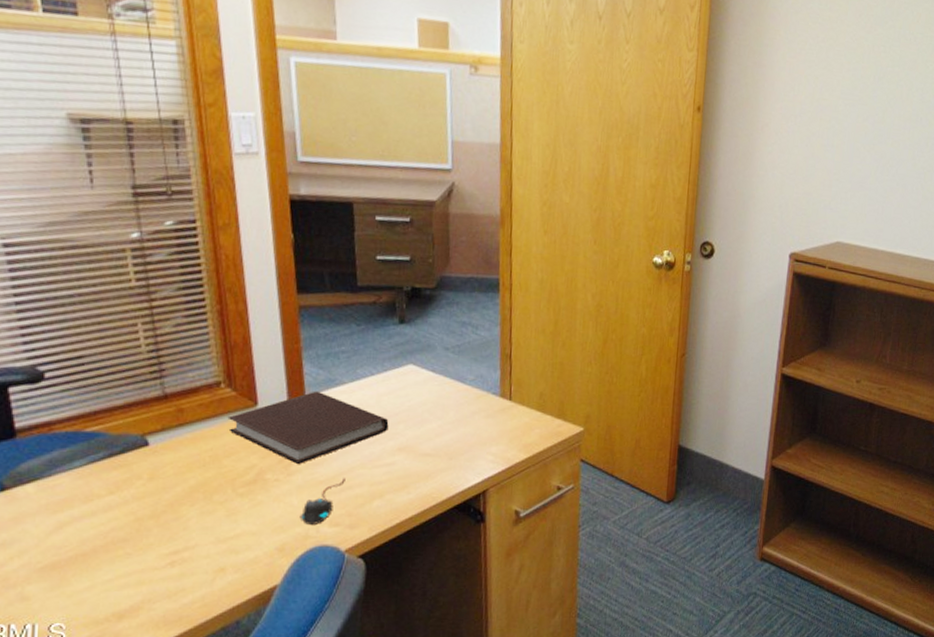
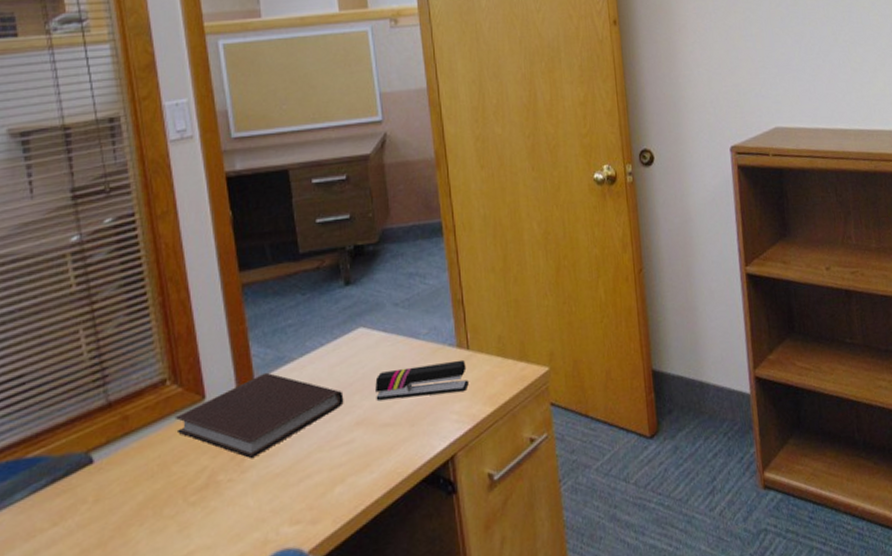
mouse: present [299,477,346,526] -> none [257,465,303,528]
stapler: none [419,407,507,437] -> present [375,359,469,400]

